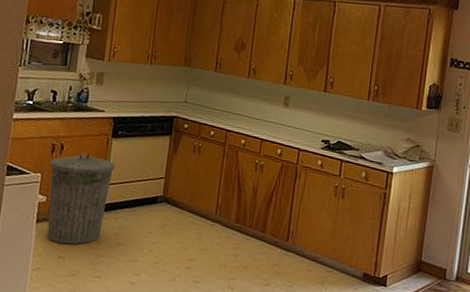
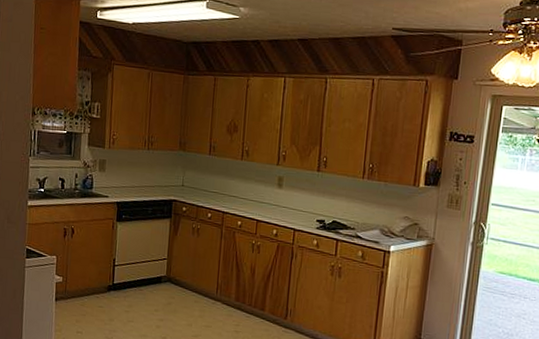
trash can: present [47,153,116,245] -> none [63,236,122,321]

